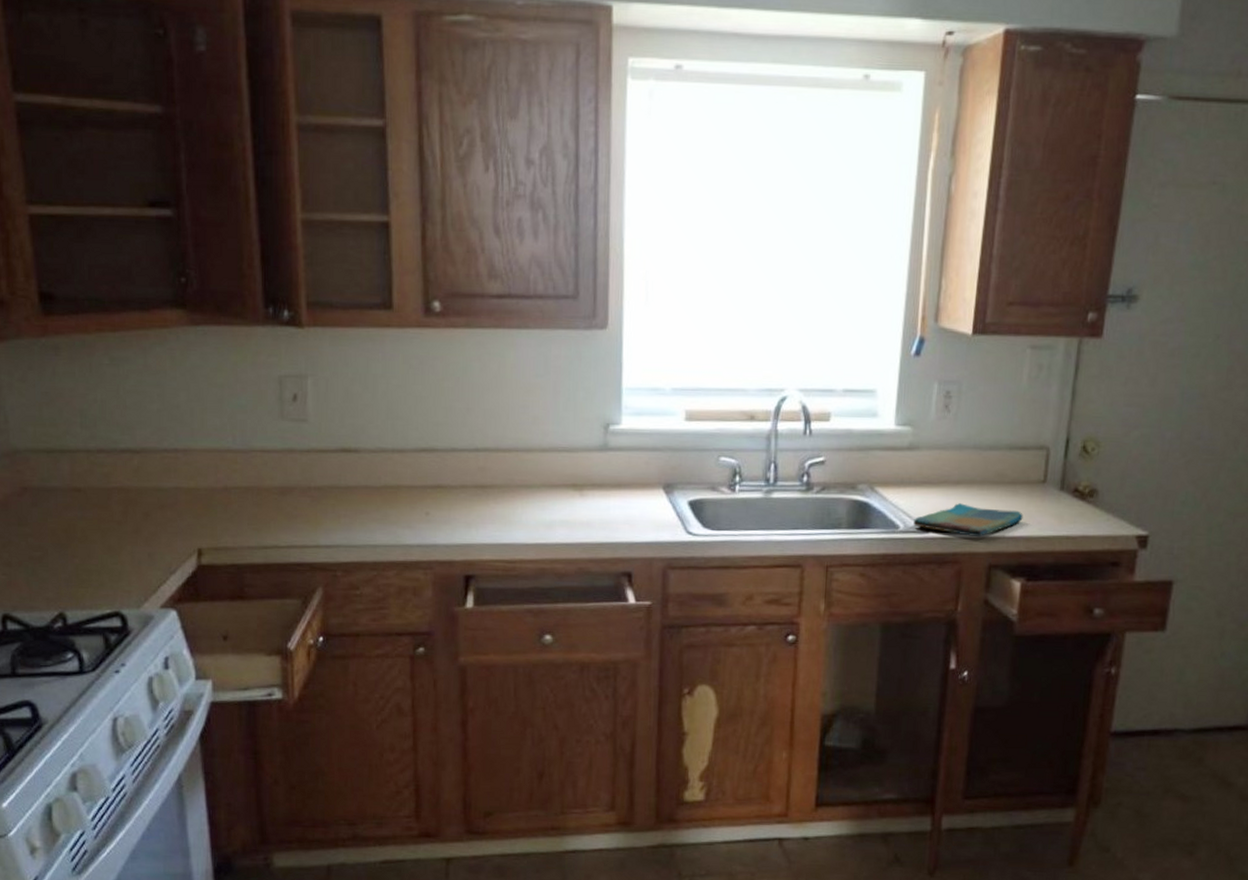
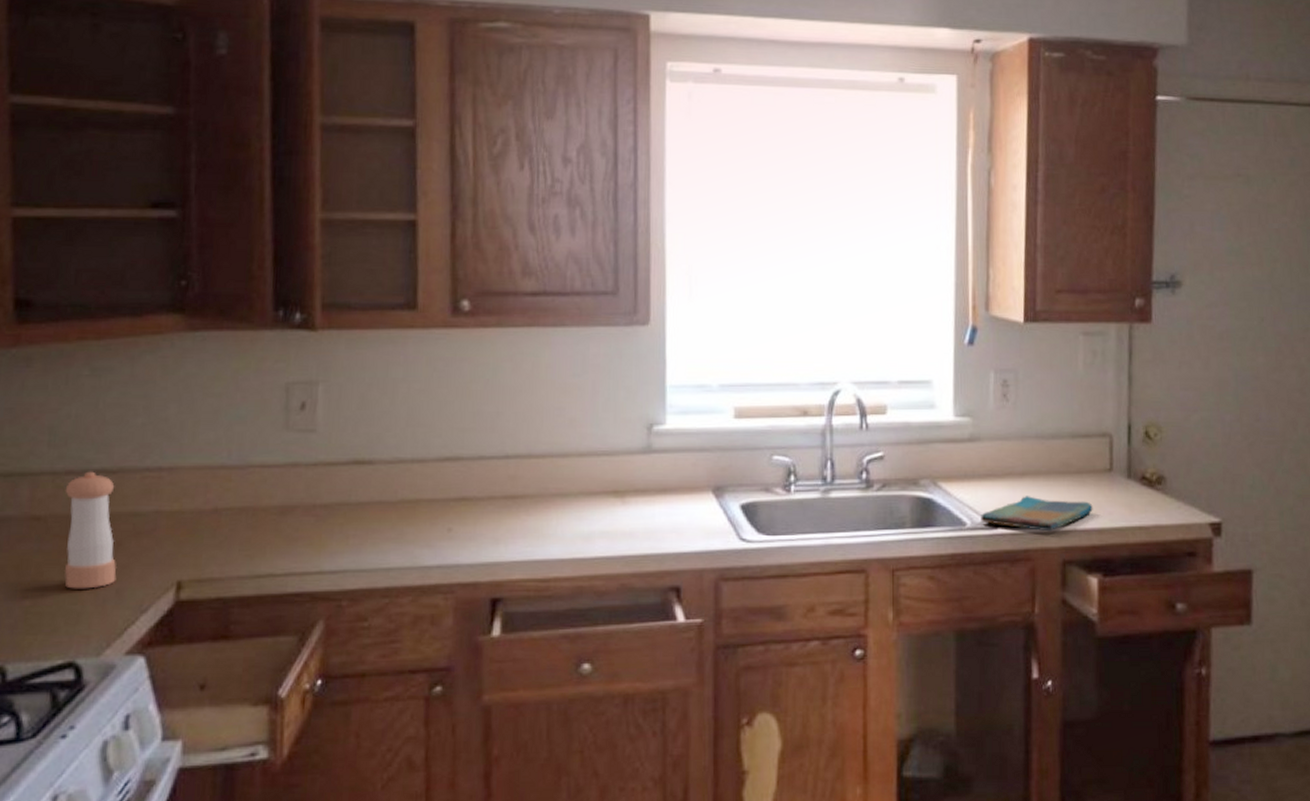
pepper shaker: none [98,450,148,552] -> present [64,471,117,589]

